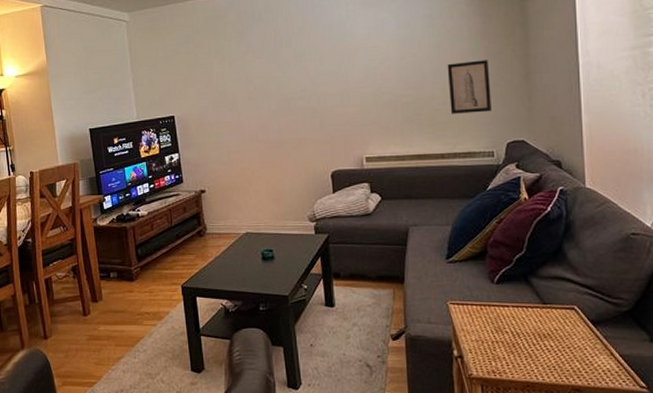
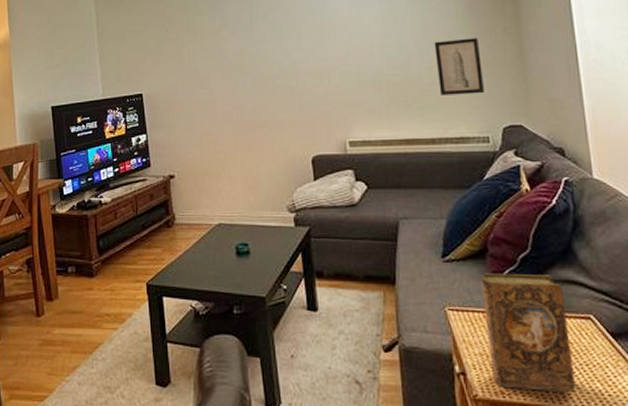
book: none [479,272,558,370] -> present [480,273,576,392]

